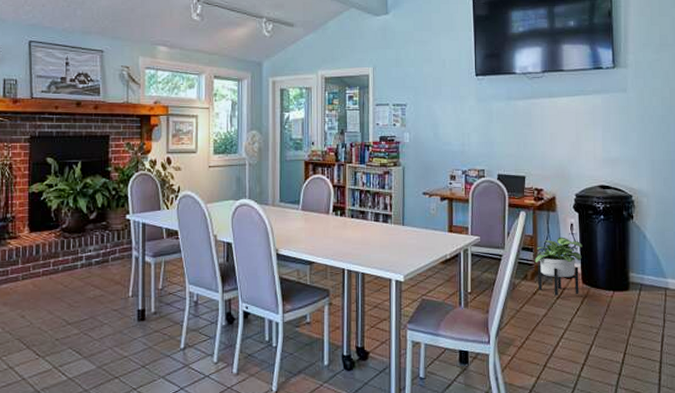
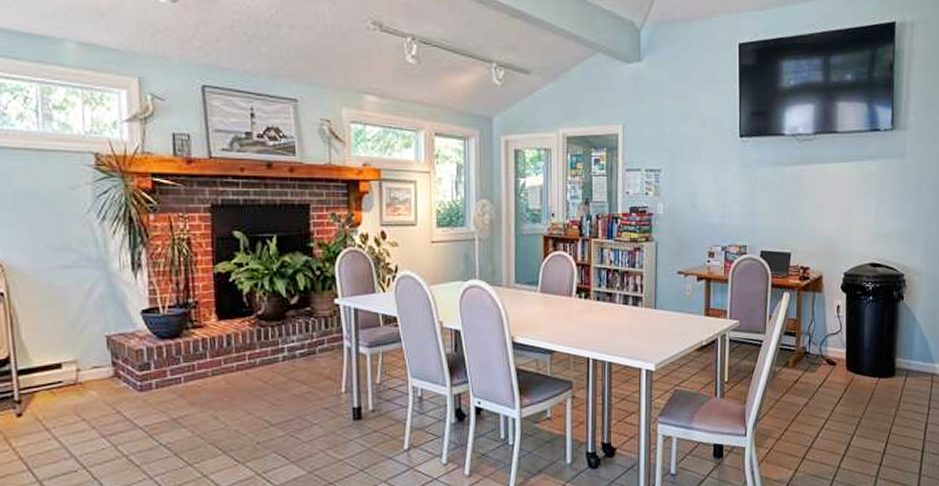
potted plant: present [534,237,583,296] -> none [797,320,849,384]

